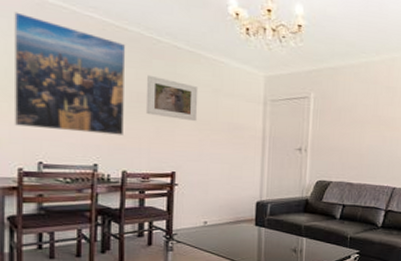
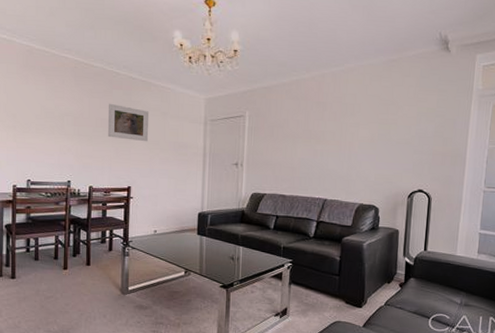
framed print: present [13,11,126,135] -> none [10,58,92,156]

